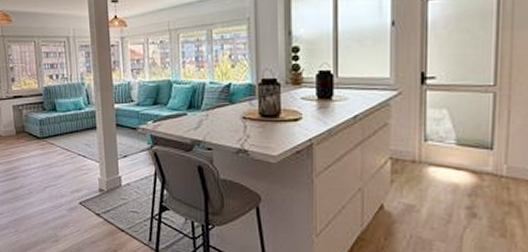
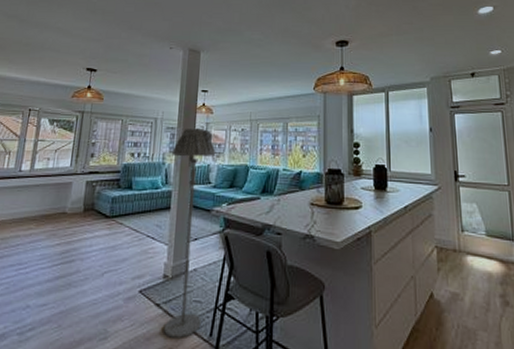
floor lamp: none [90,44,140,242] -> present [164,129,216,338]

